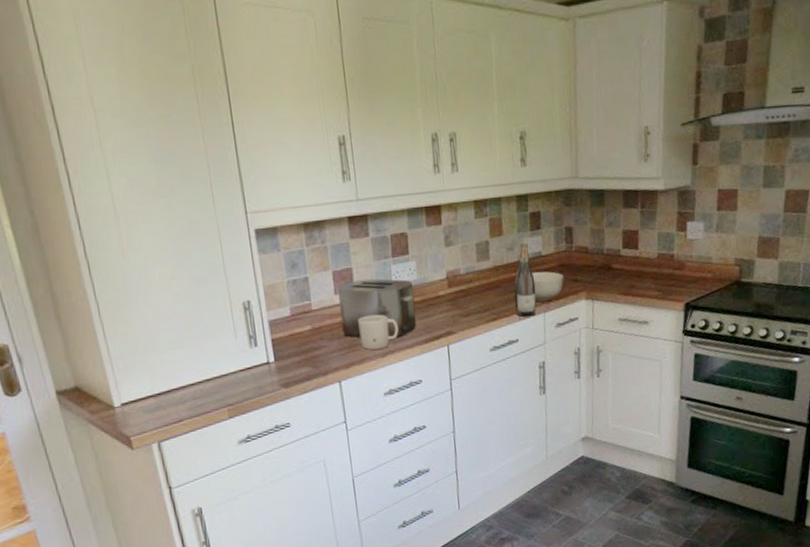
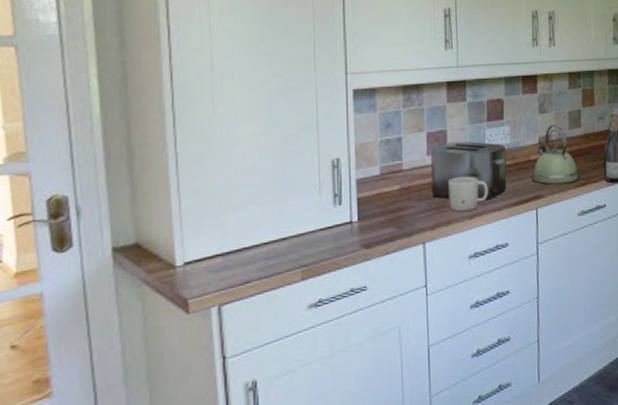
kettle: none [441,258,491,321] -> present [531,125,581,185]

